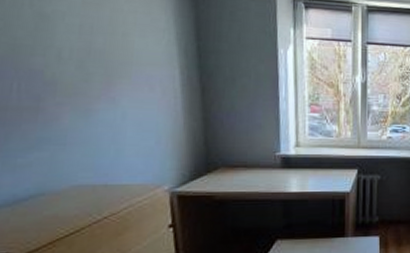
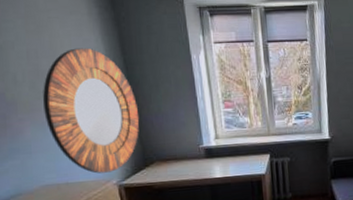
home mirror: none [89,27,208,176] -> present [43,48,140,174]

